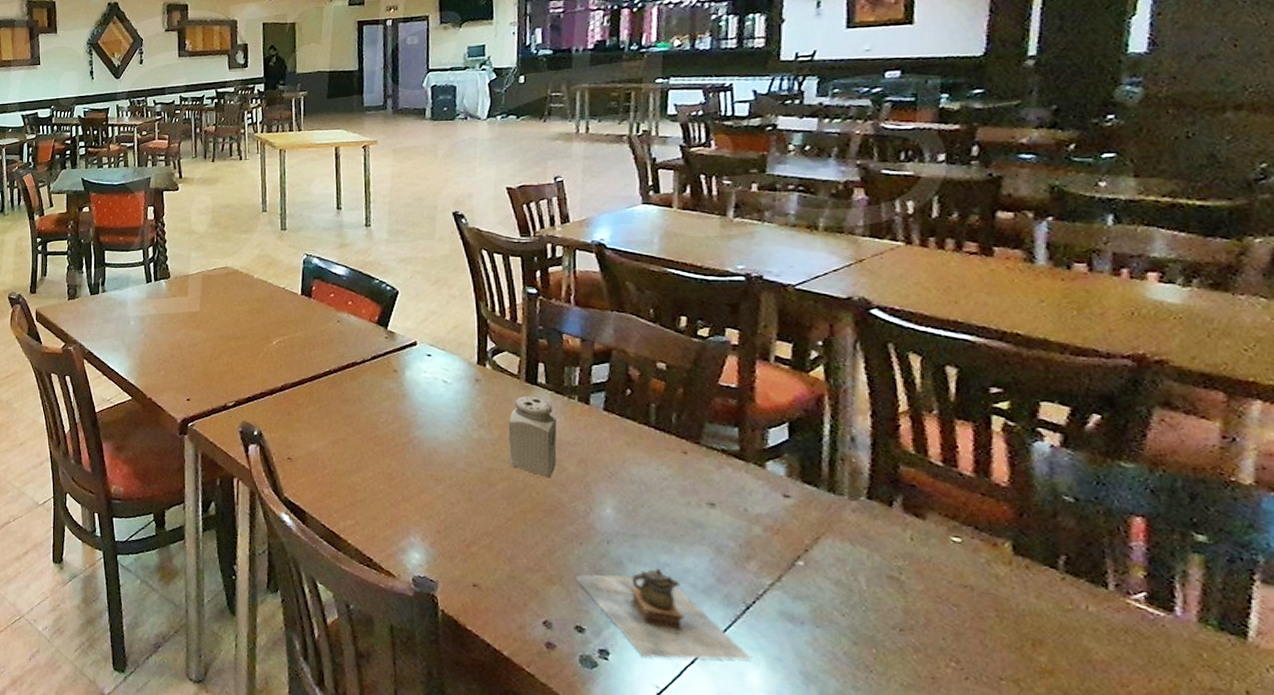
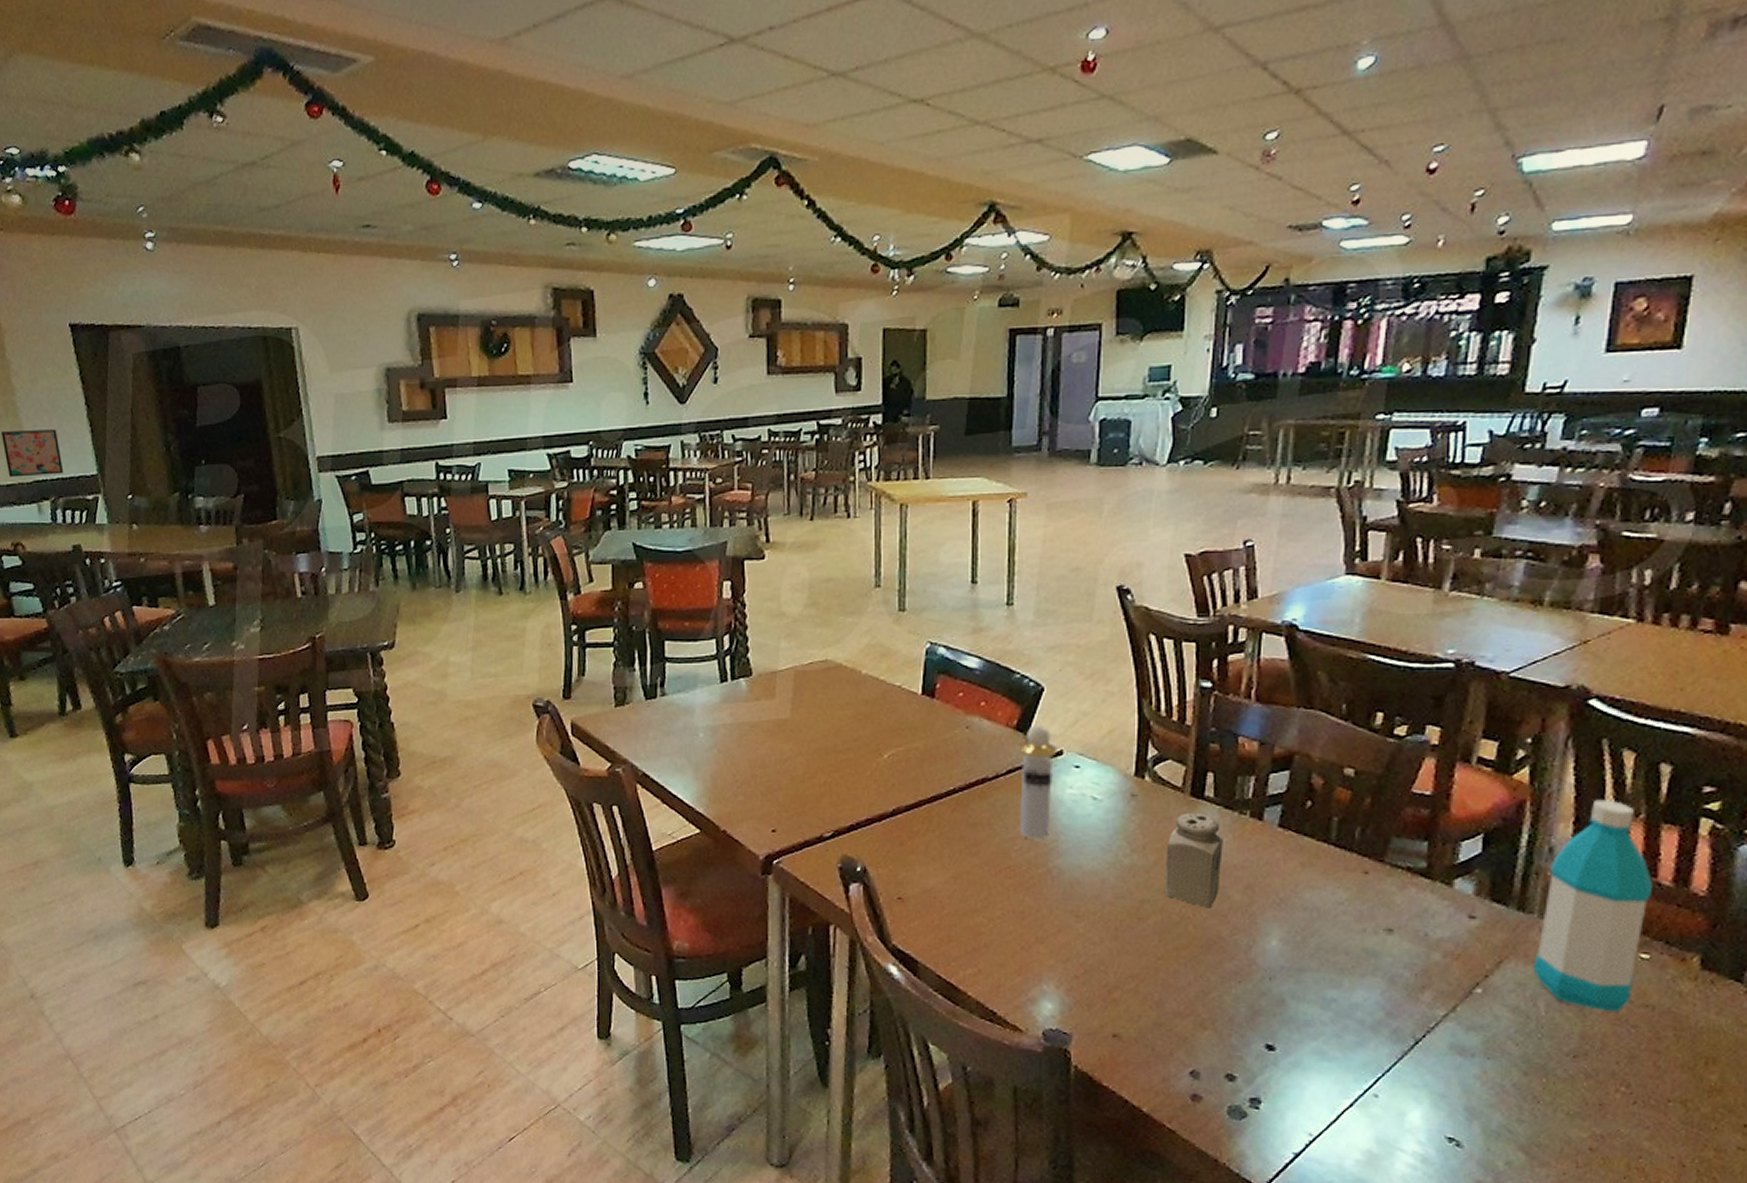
perfume bottle: none [380,320,412,414] -> present [1018,724,1057,840]
teapot: present [575,568,753,660] -> none [1230,1005,1416,1104]
water bottle: none [849,396,956,591] -> present [1532,799,1654,1012]

